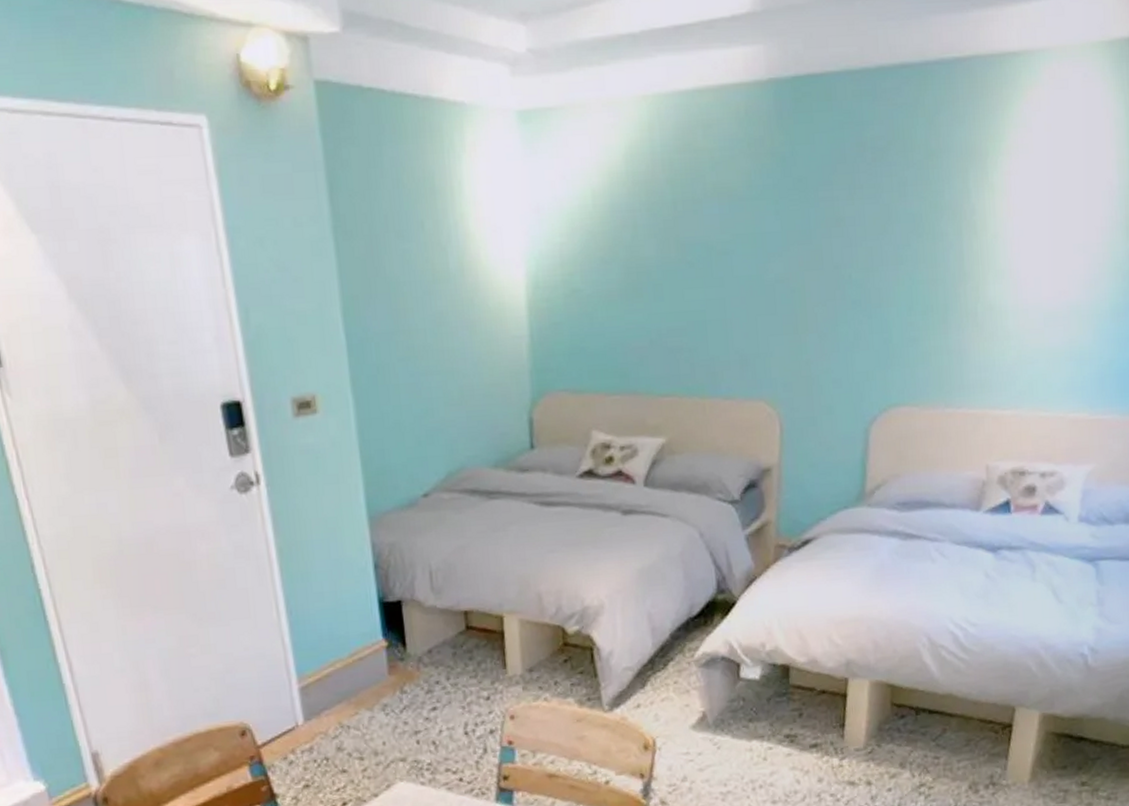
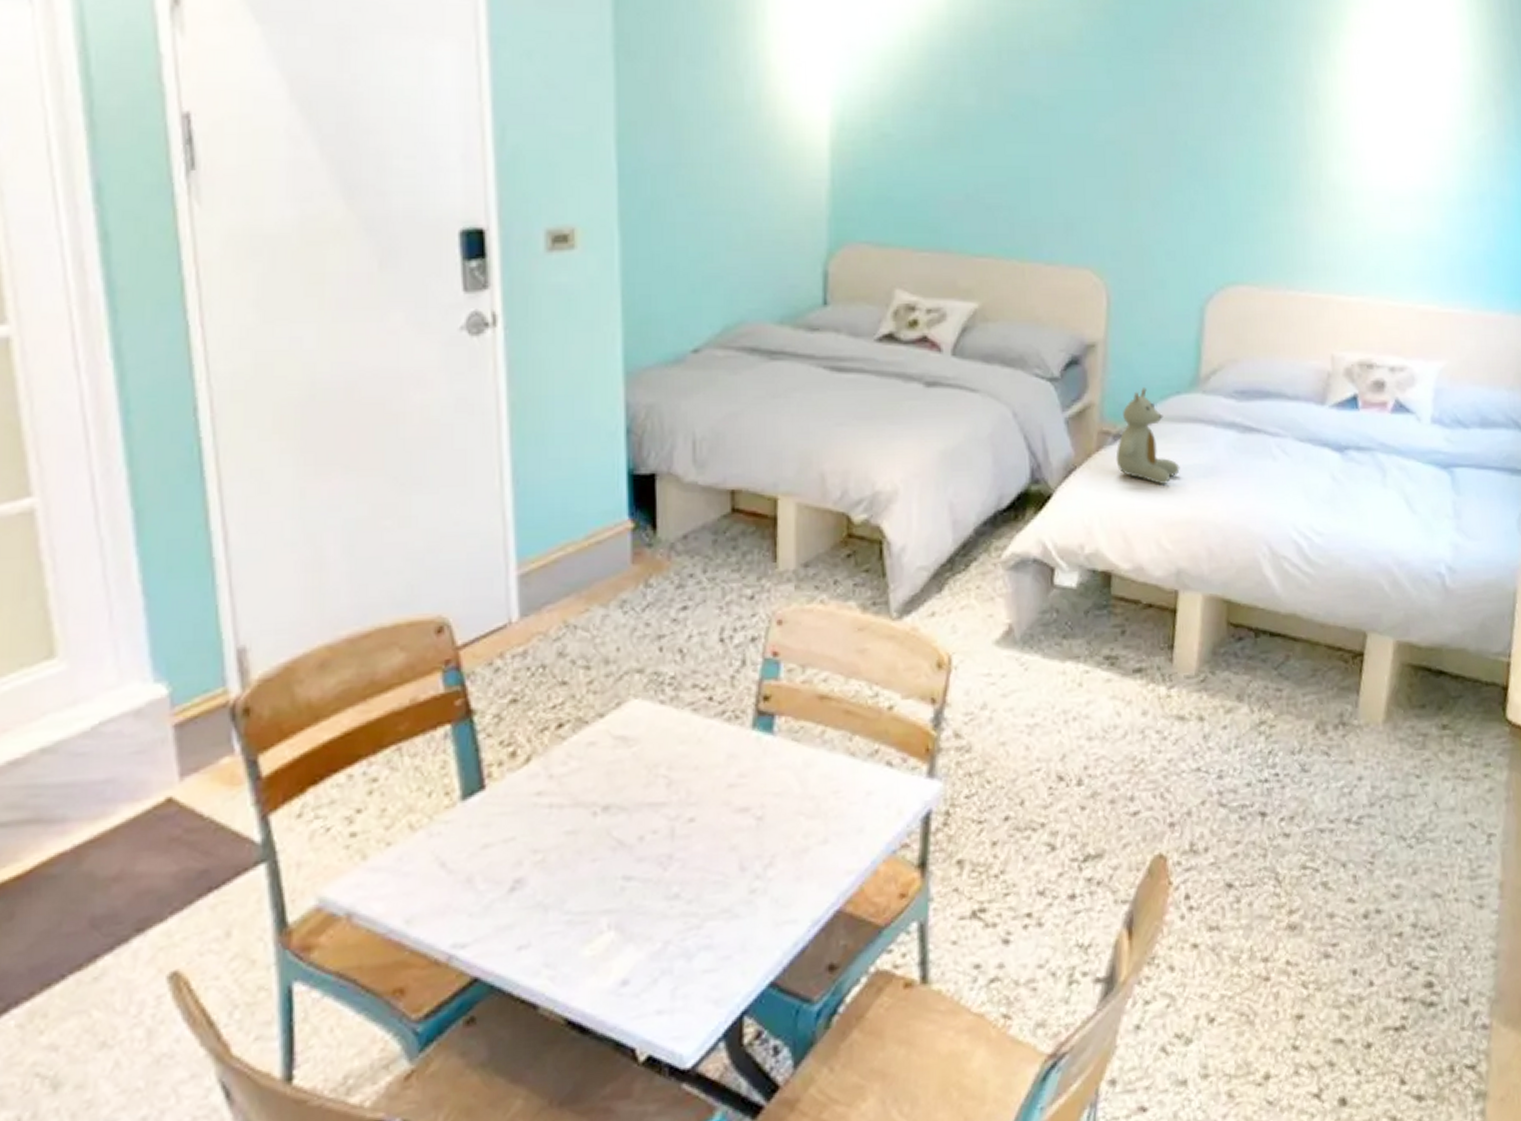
stuffed bear: none [790,503,848,589] -> present [1115,386,1180,484]

